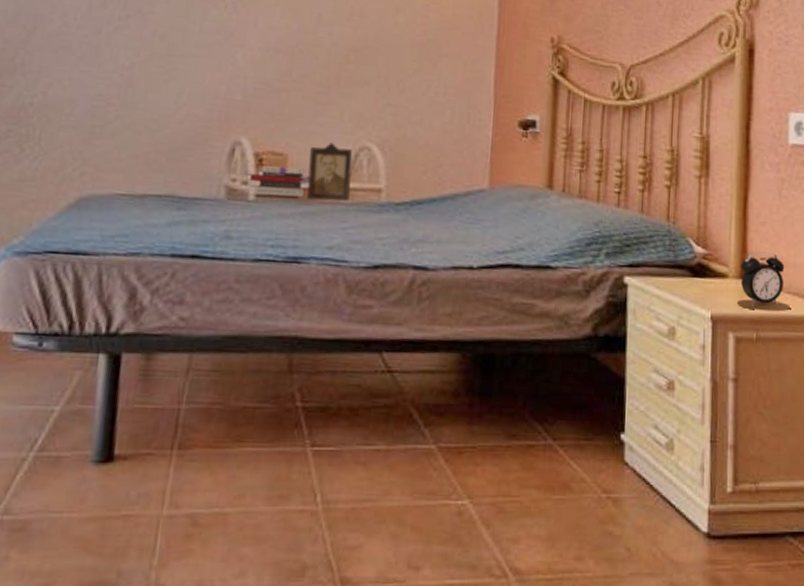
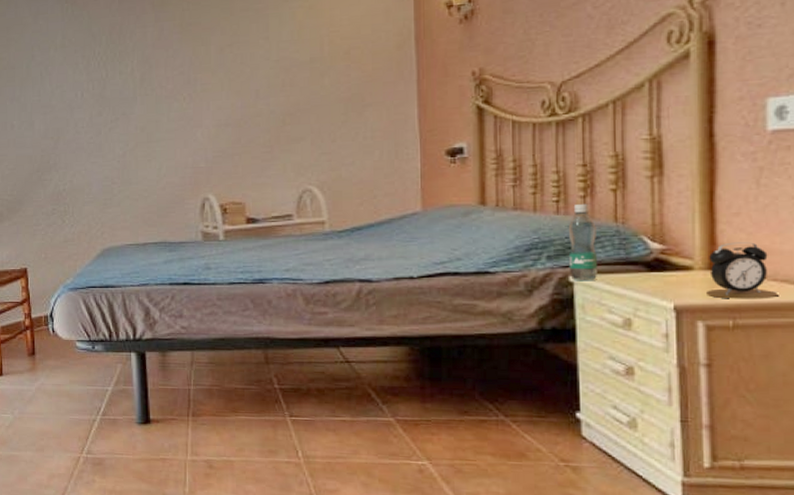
books: present [246,166,304,200] -> none [216,212,261,237]
photo frame: present [307,143,353,201] -> none [263,190,299,235]
bottle: none [624,197,651,284] -> present [568,203,598,281]

